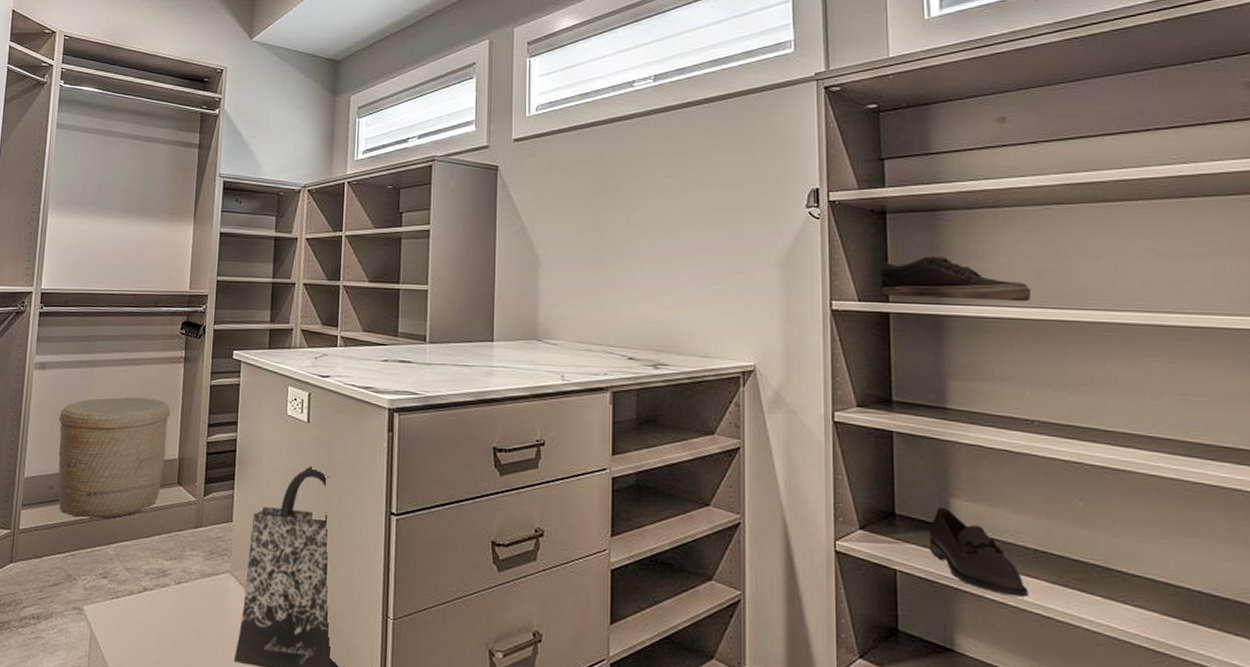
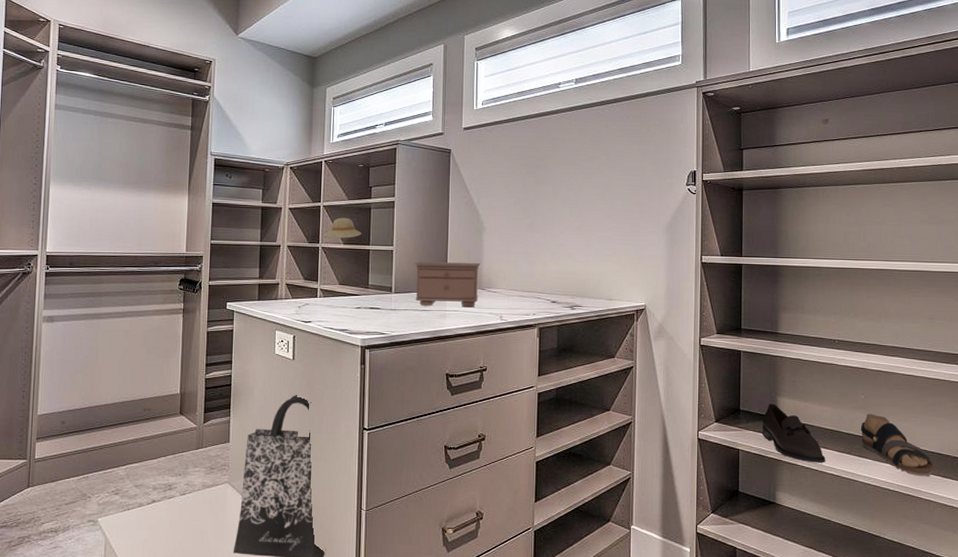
woven basket: present [57,397,171,519] -> none [68,343,172,446]
hat: none [346,250,391,276] -> present [324,217,362,239]
jewelry box: none [453,304,536,363] -> present [414,262,481,308]
shoe: present [879,255,1032,302] -> none [736,222,839,255]
sandal: none [1080,529,1202,629] -> present [860,414,933,477]

